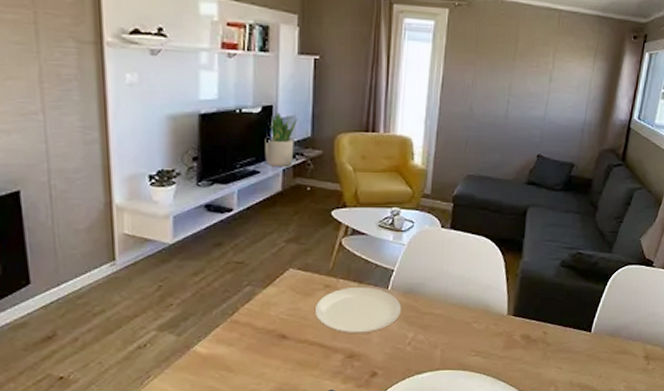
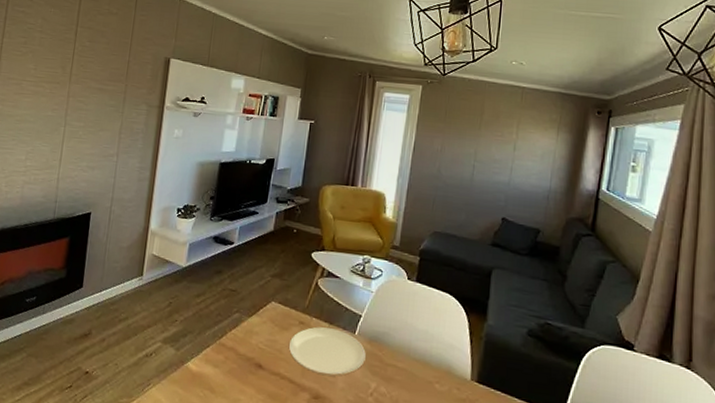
planter: present [265,112,297,168] -> none [263,164,292,211]

